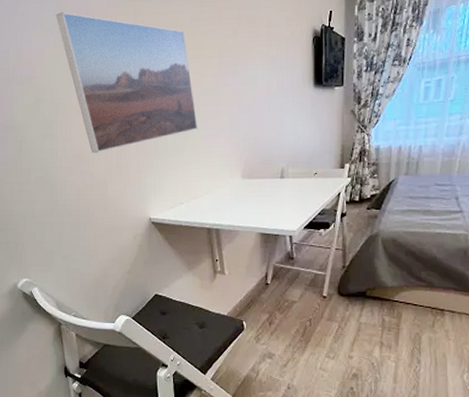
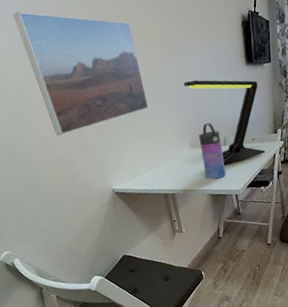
desk lamp: none [240,100,329,202] -> present [183,80,266,166]
water bottle: none [252,150,280,217] -> present [199,122,226,180]

